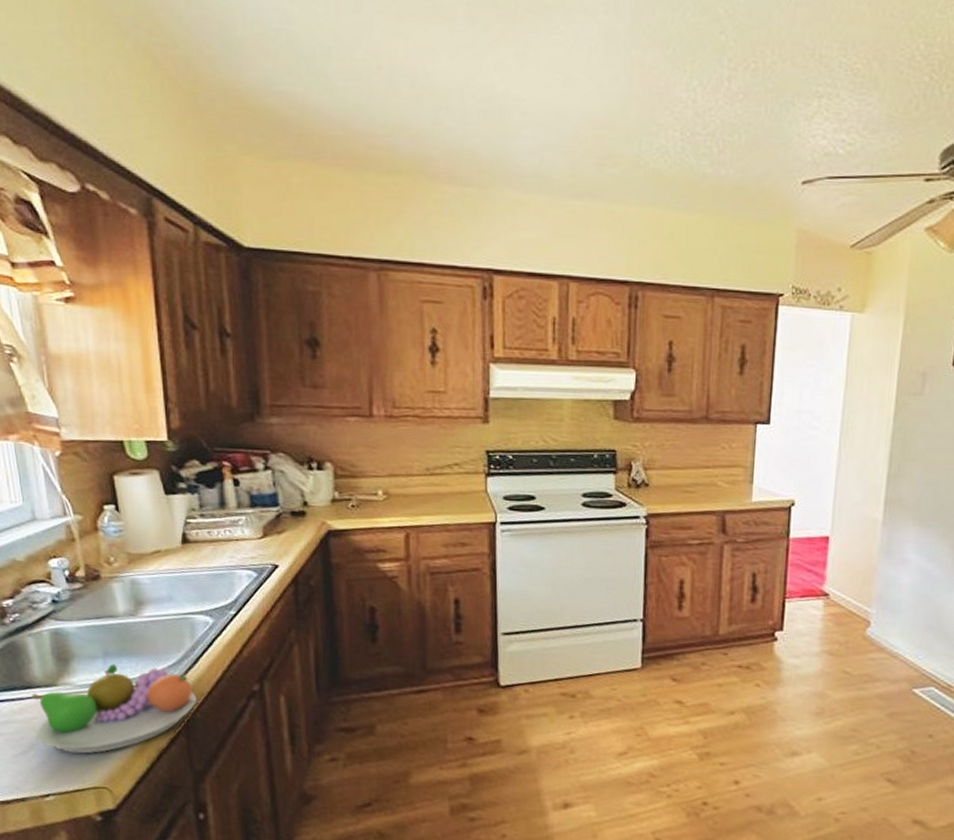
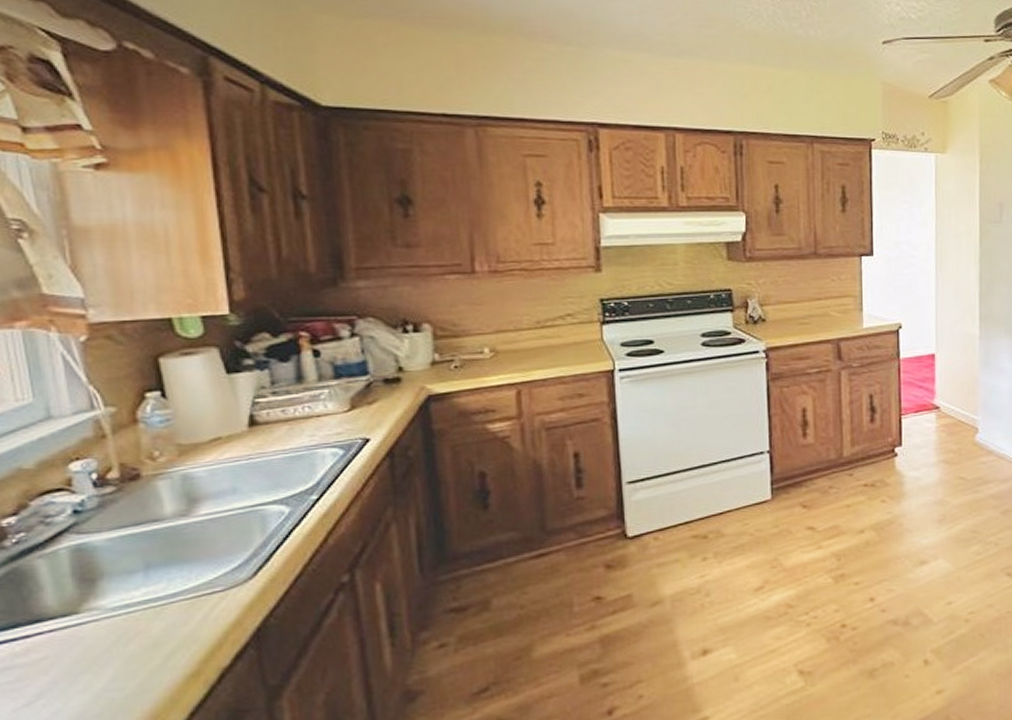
fruit bowl: present [32,663,197,754] -> none [42,573,271,693]

